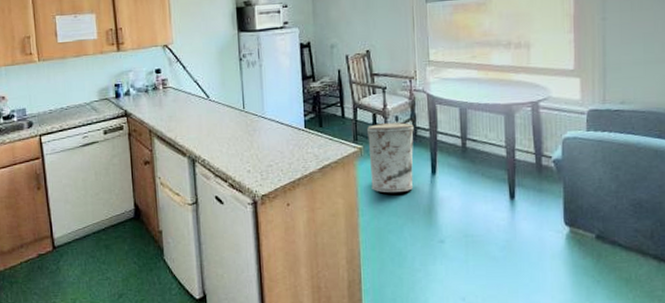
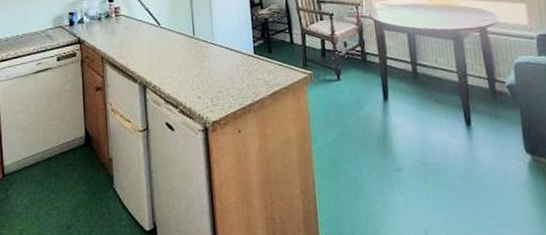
trash can: present [367,122,414,193] -> none [316,47,365,120]

